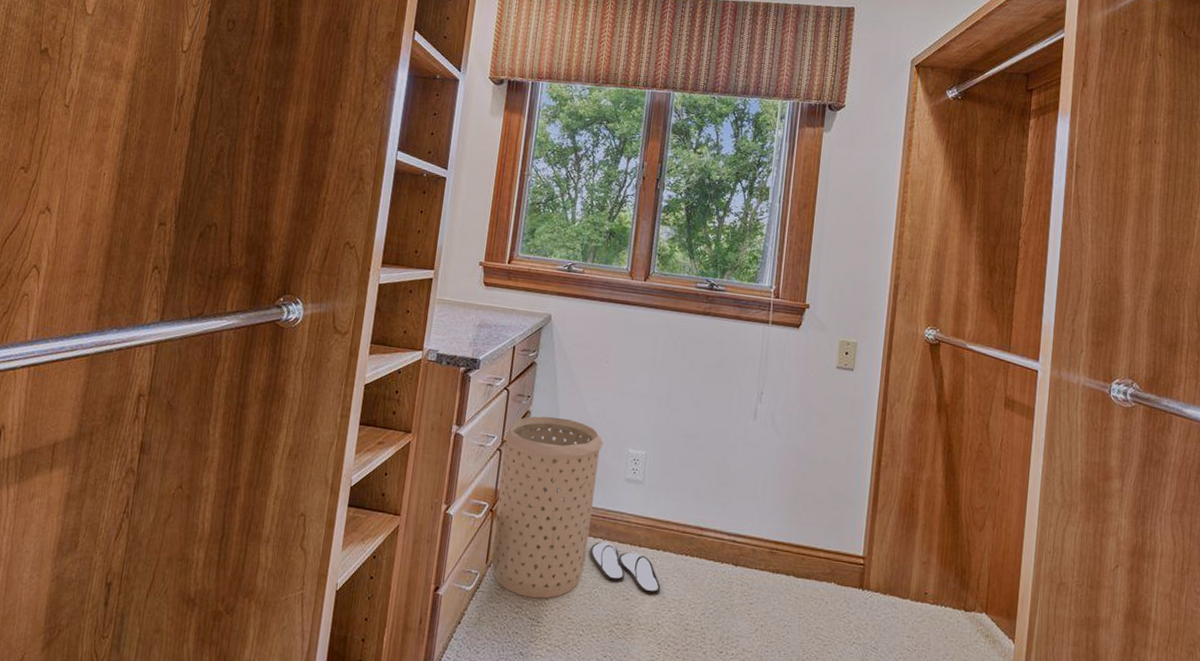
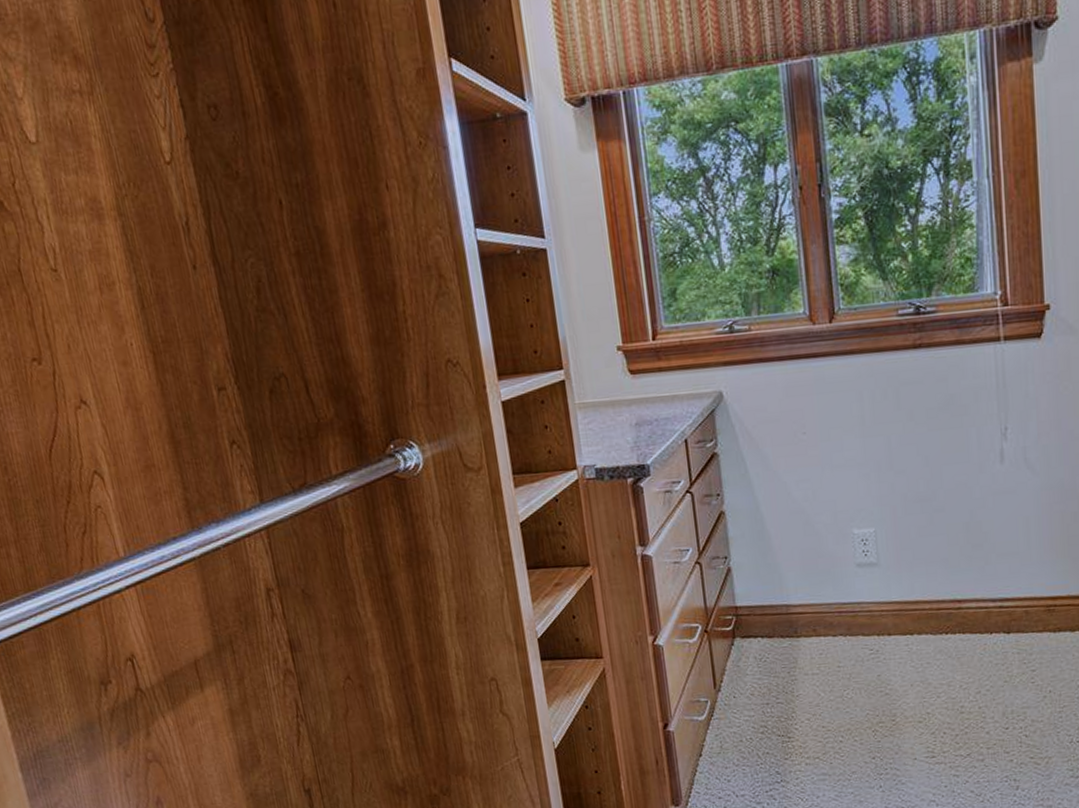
laundry basket: present [491,416,604,599] -> none [699,510,830,715]
slippers: present [590,541,661,595] -> none [832,638,923,685]

